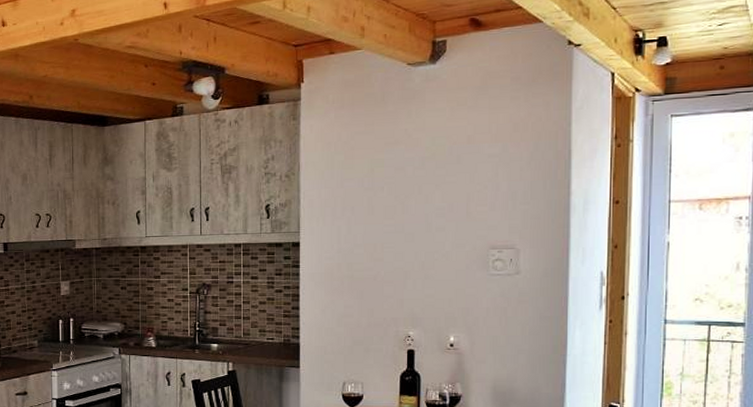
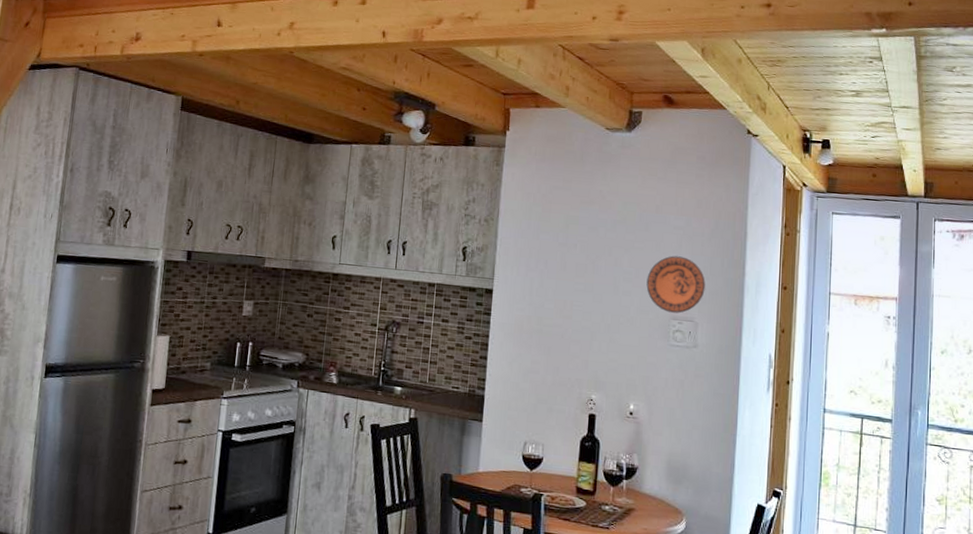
decorative plate: none [461,184,526,243] -> present [646,255,705,314]

